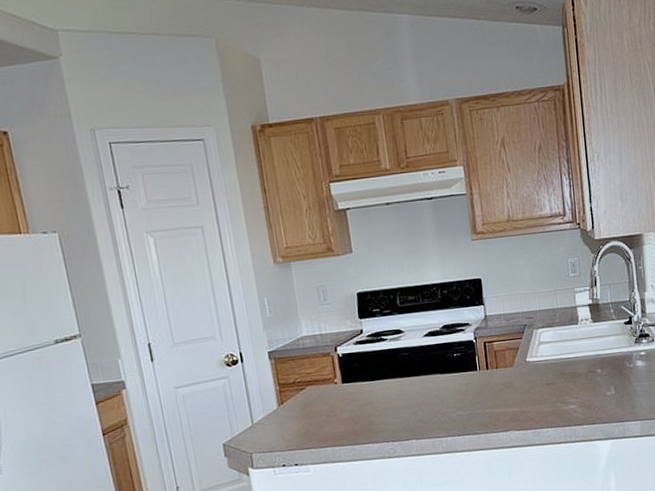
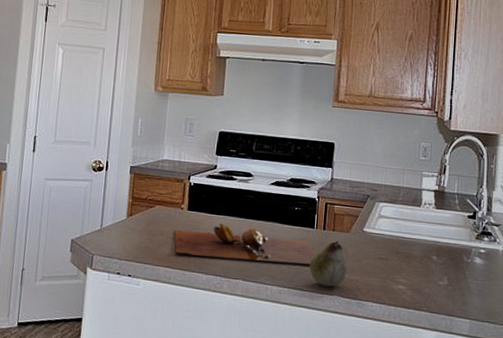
cutting board: none [333,384,485,430] -> present [174,223,318,264]
fruit: none [479,377,519,425] -> present [309,240,349,287]

